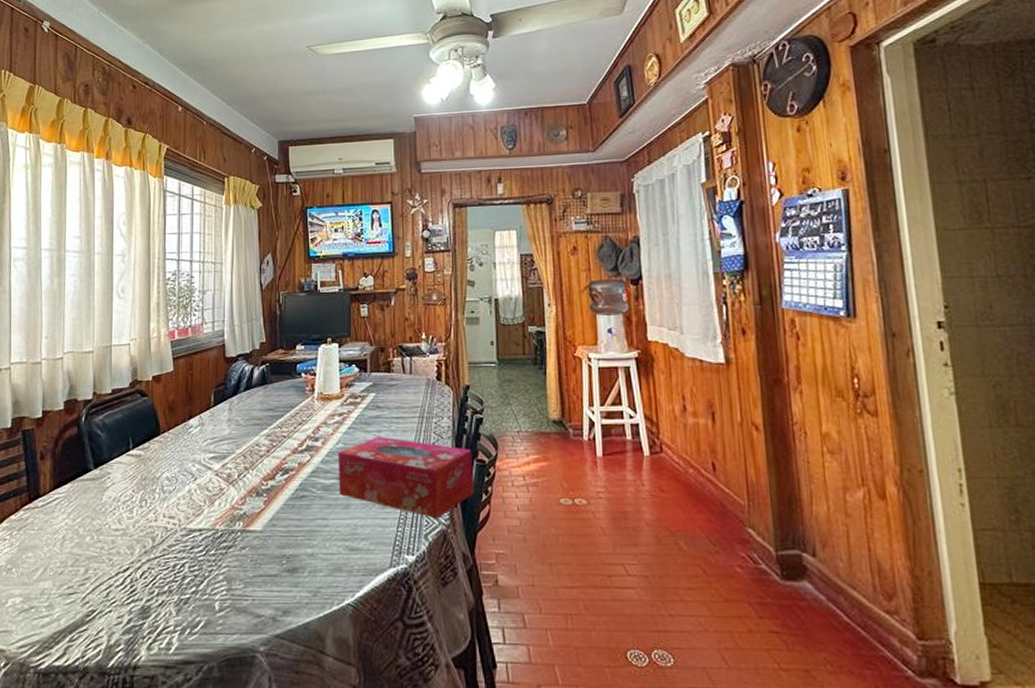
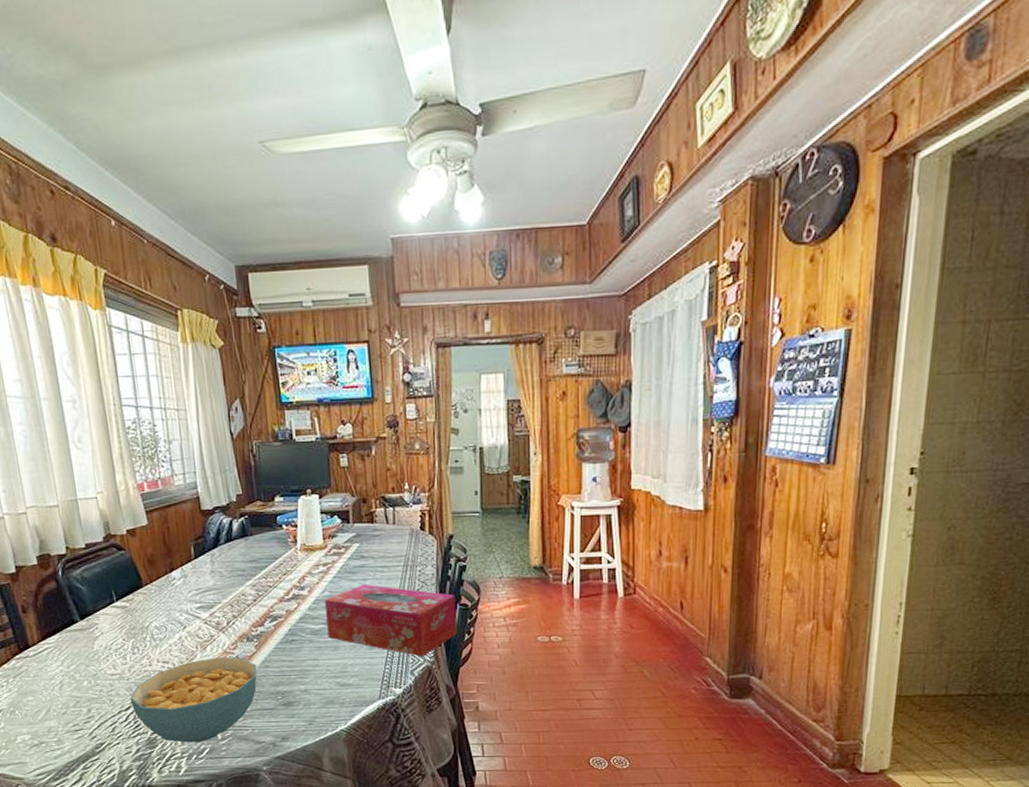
cereal bowl: none [130,514,264,614] -> present [130,657,257,743]

